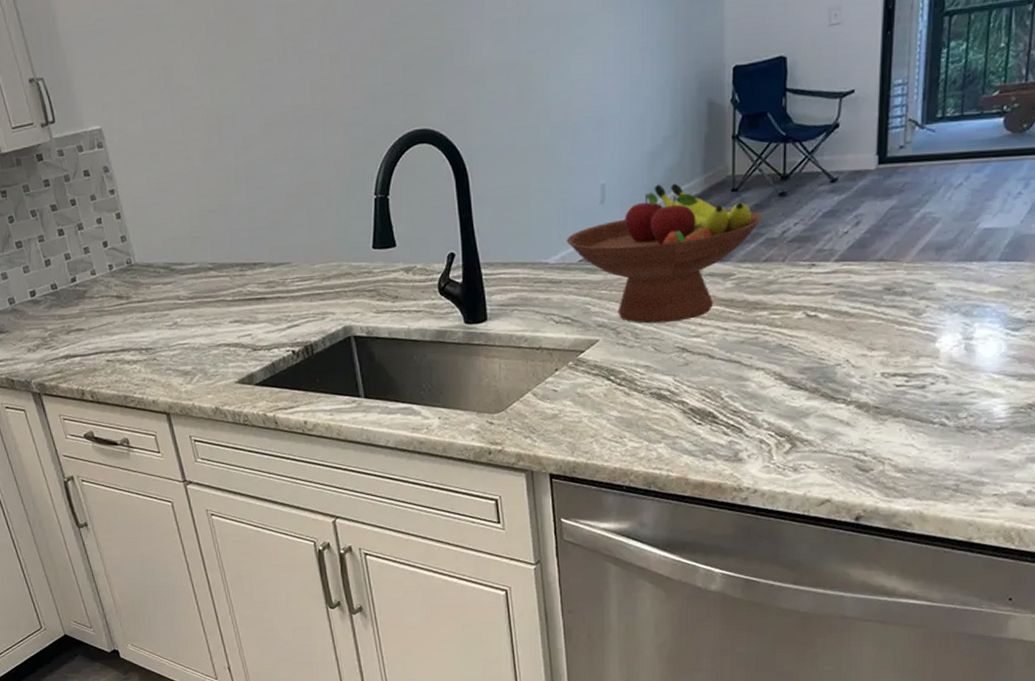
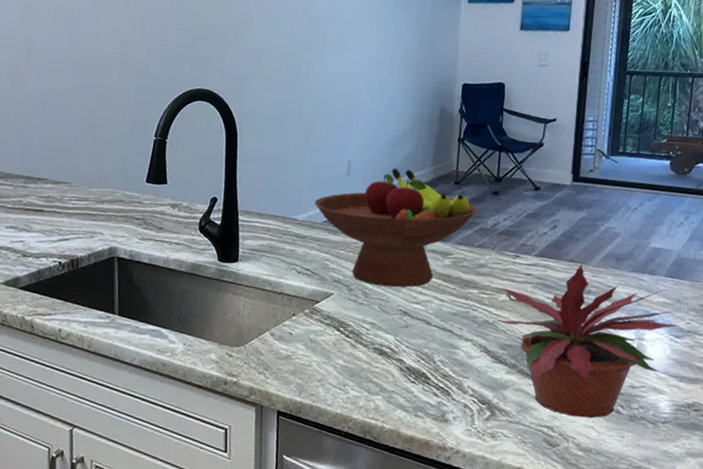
potted plant: none [787,262,1020,437] -> present [492,264,682,419]

